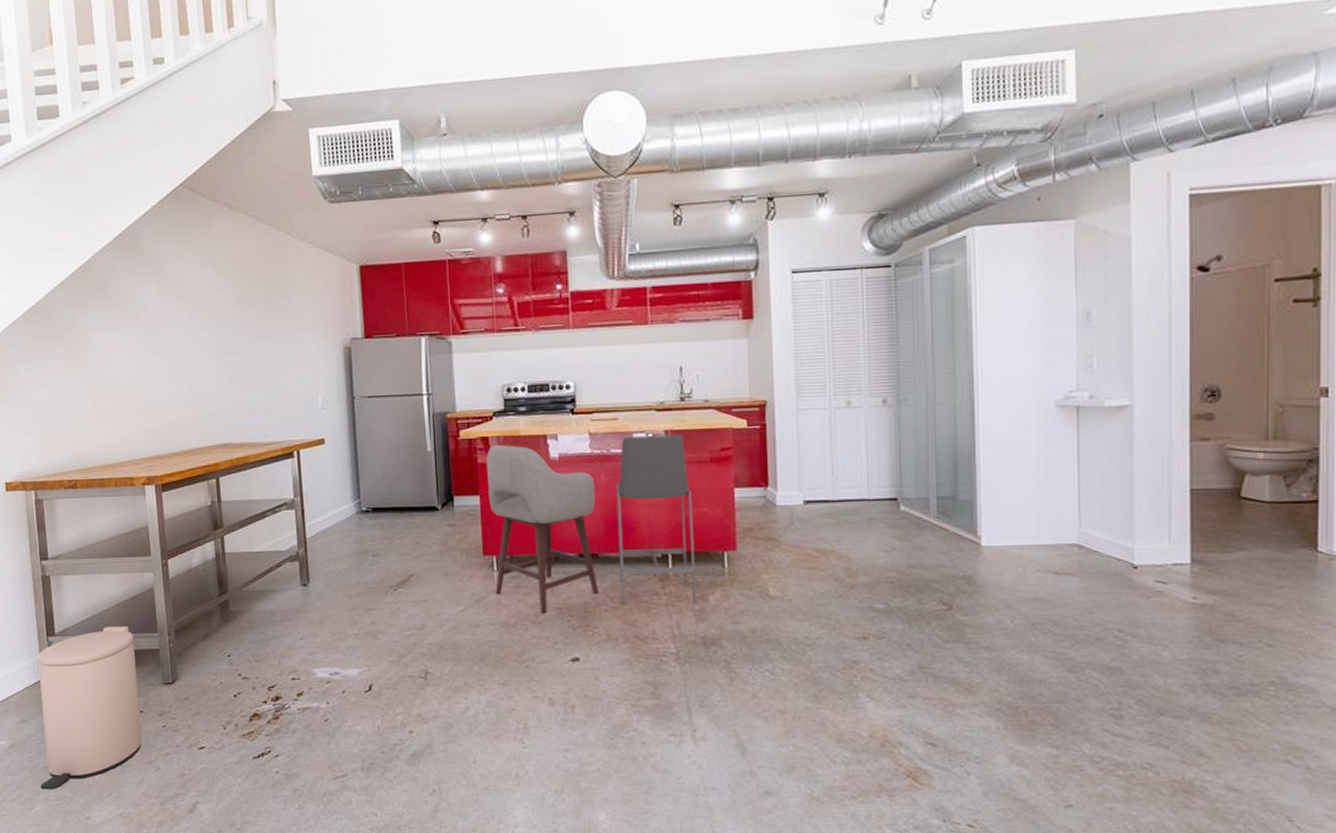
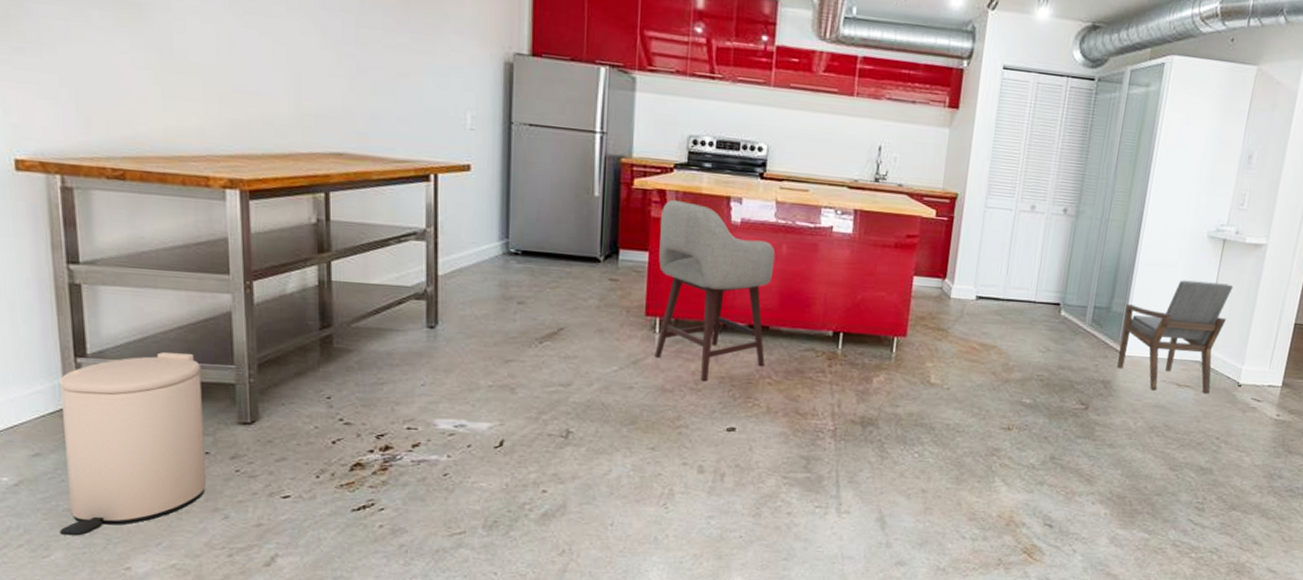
bar stool: present [616,435,697,604] -> none [787,211,872,383]
armchair: none [974,454,1101,582] -> present [1117,280,1234,394]

